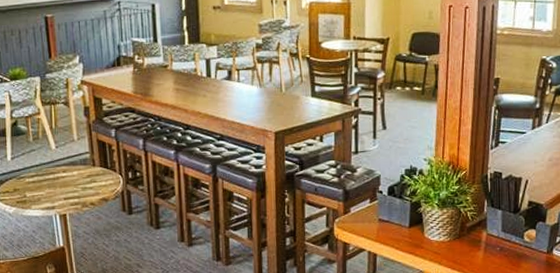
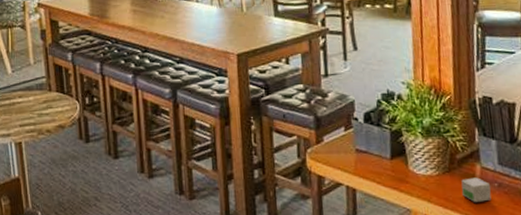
small box: none [469,243,494,264] -> present [461,177,492,202]

